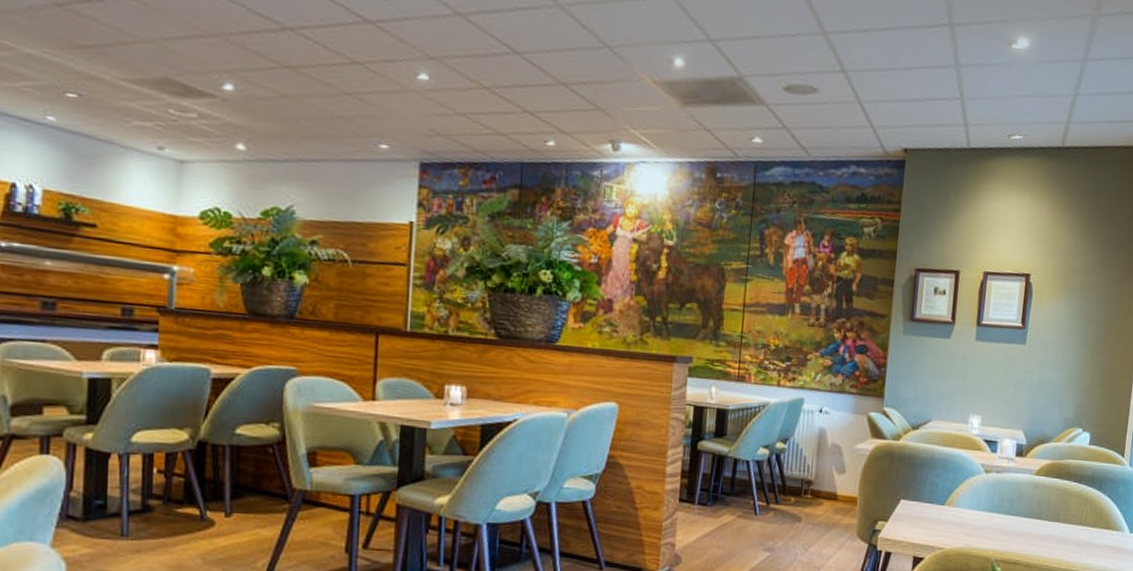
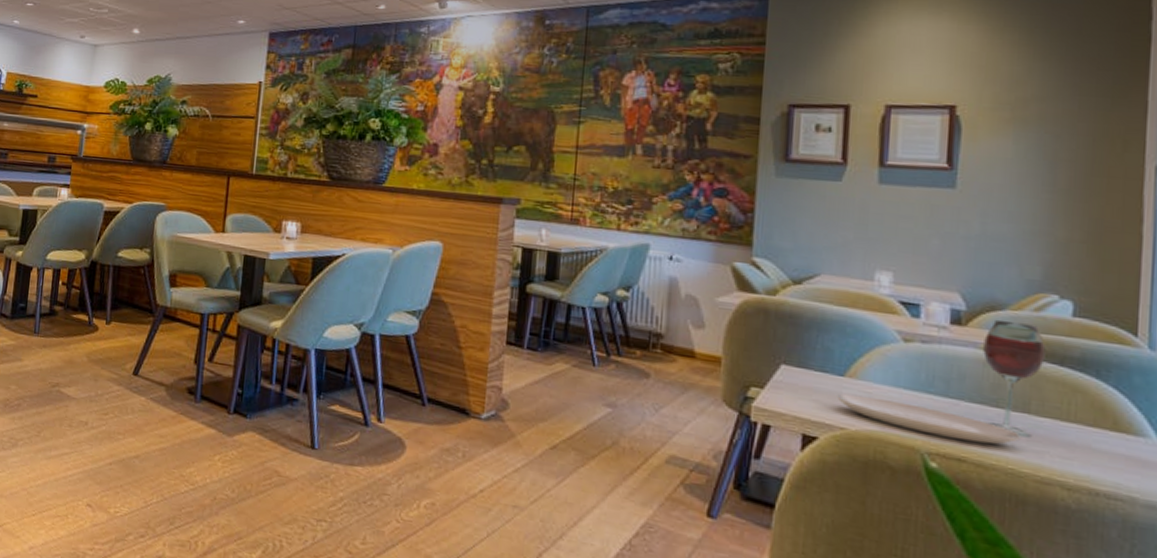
plate: none [938,519,1054,549] -> present [837,394,1022,445]
wineglass: none [1034,450,1072,541] -> present [983,319,1046,438]

